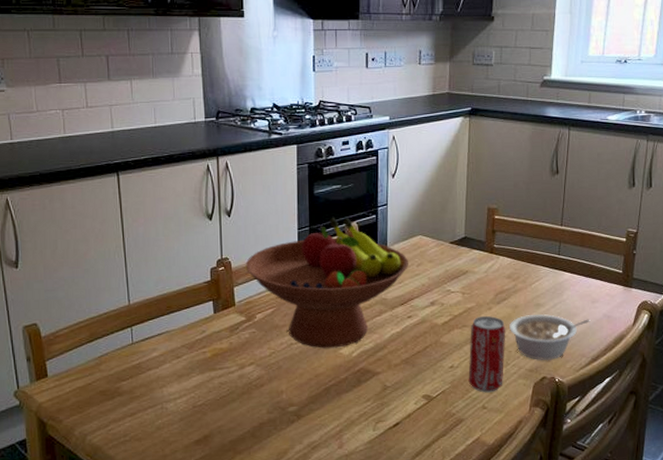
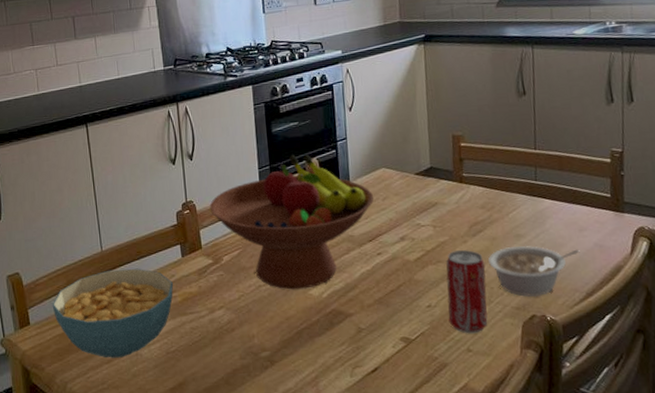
cereal bowl: none [72,322,204,411] -> present [52,268,174,358]

